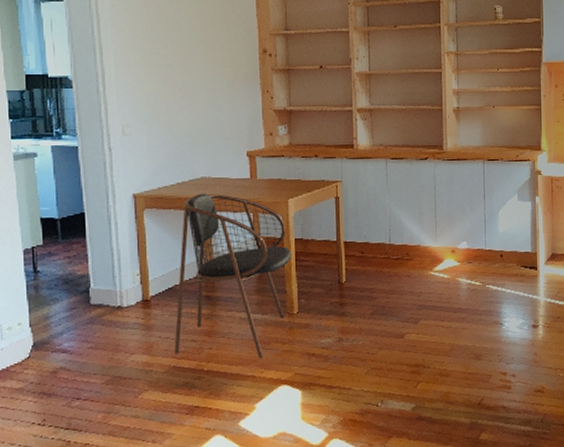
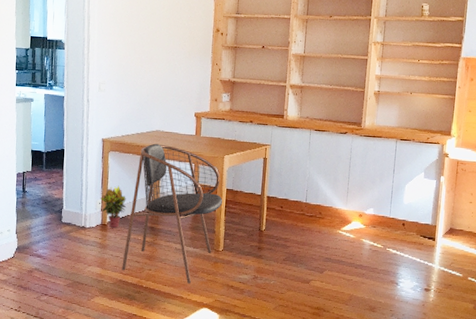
potted plant: none [138,250,173,304] -> present [100,185,127,228]

